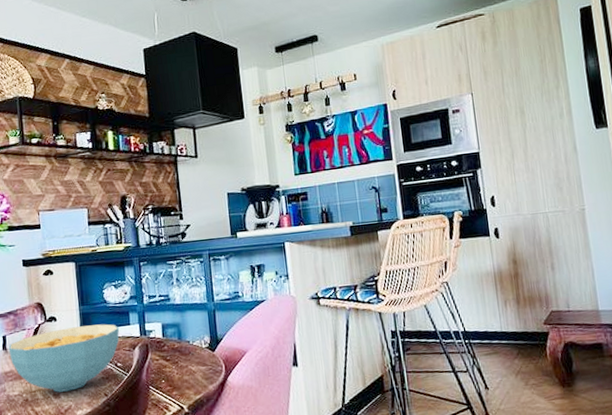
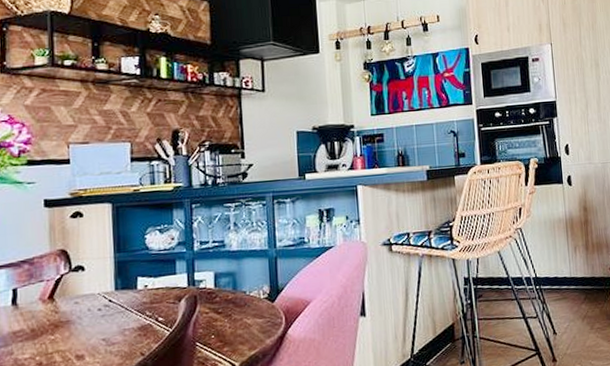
cereal bowl: present [8,324,120,392] -> none [20,273,163,353]

